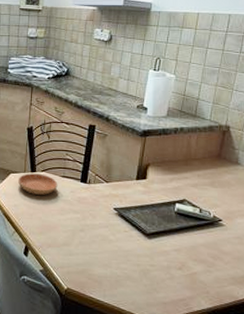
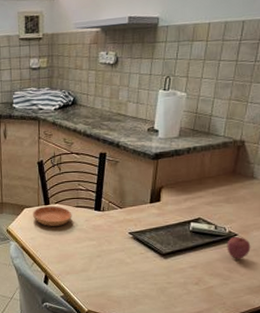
fruit: none [211,222,235,246] -> present [227,237,251,259]

